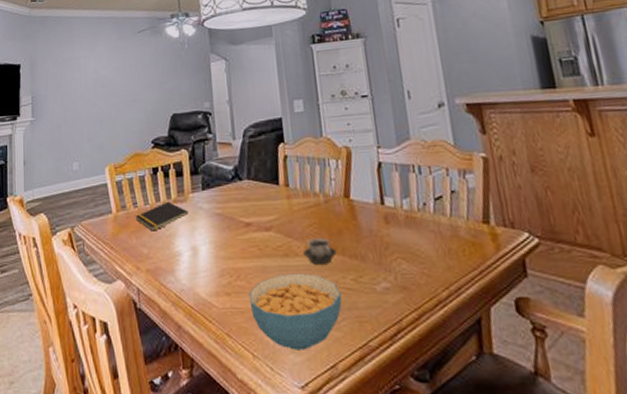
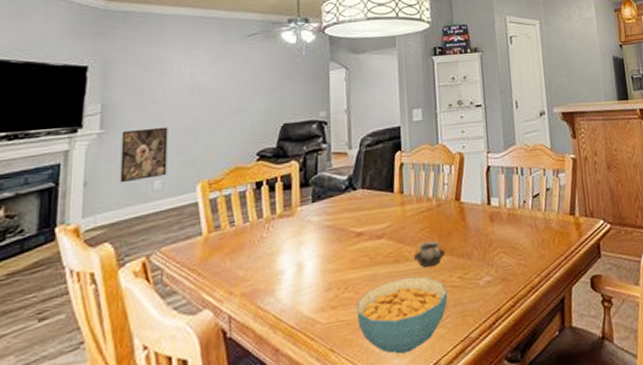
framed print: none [47,116,82,164] -> present [120,127,168,183]
notepad: present [135,201,189,231] -> none [231,217,295,251]

